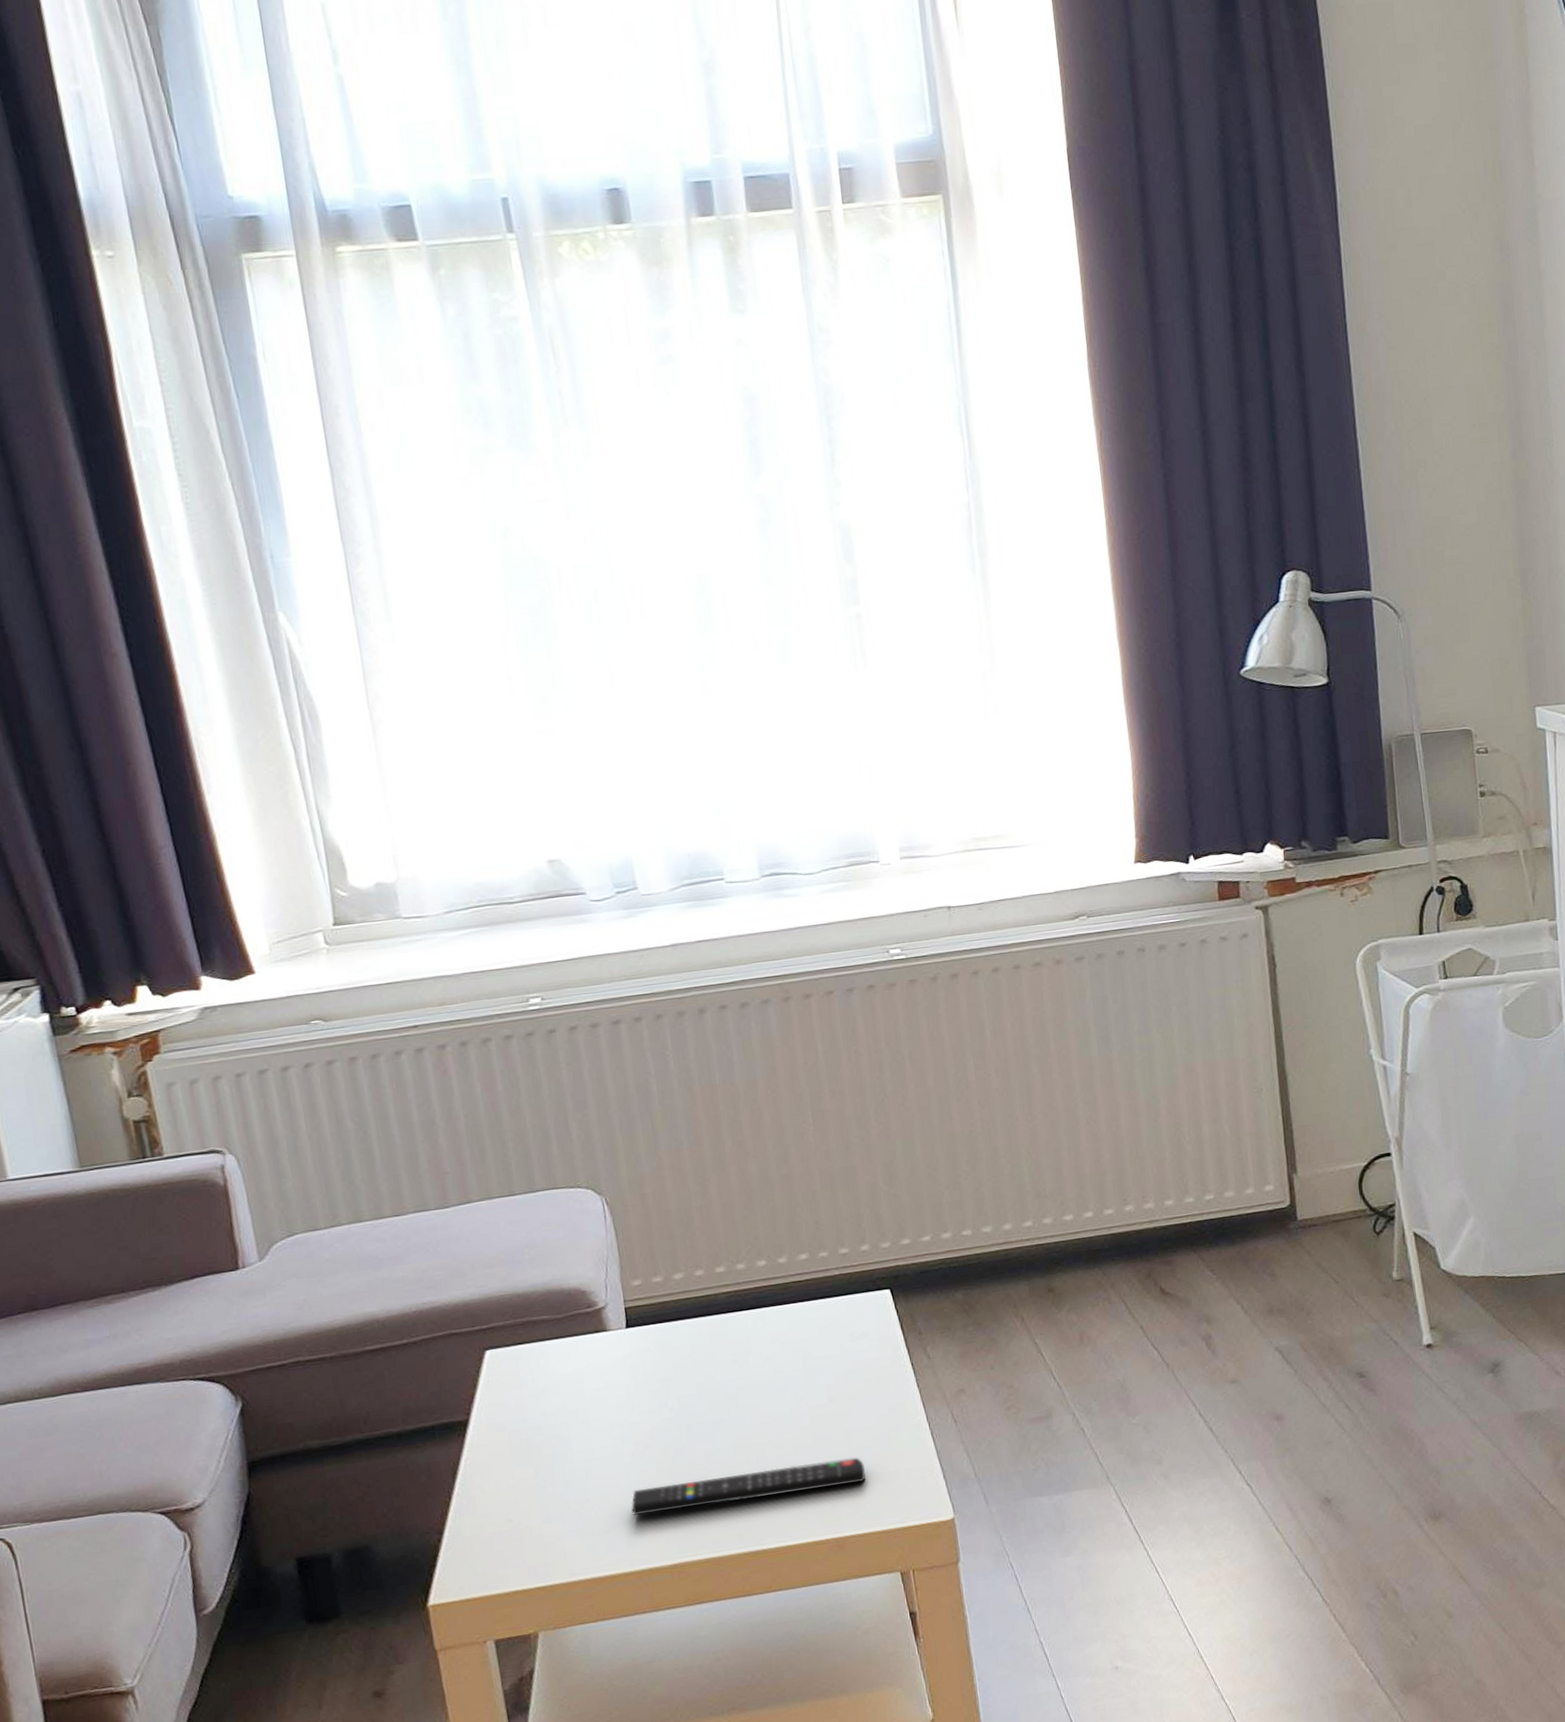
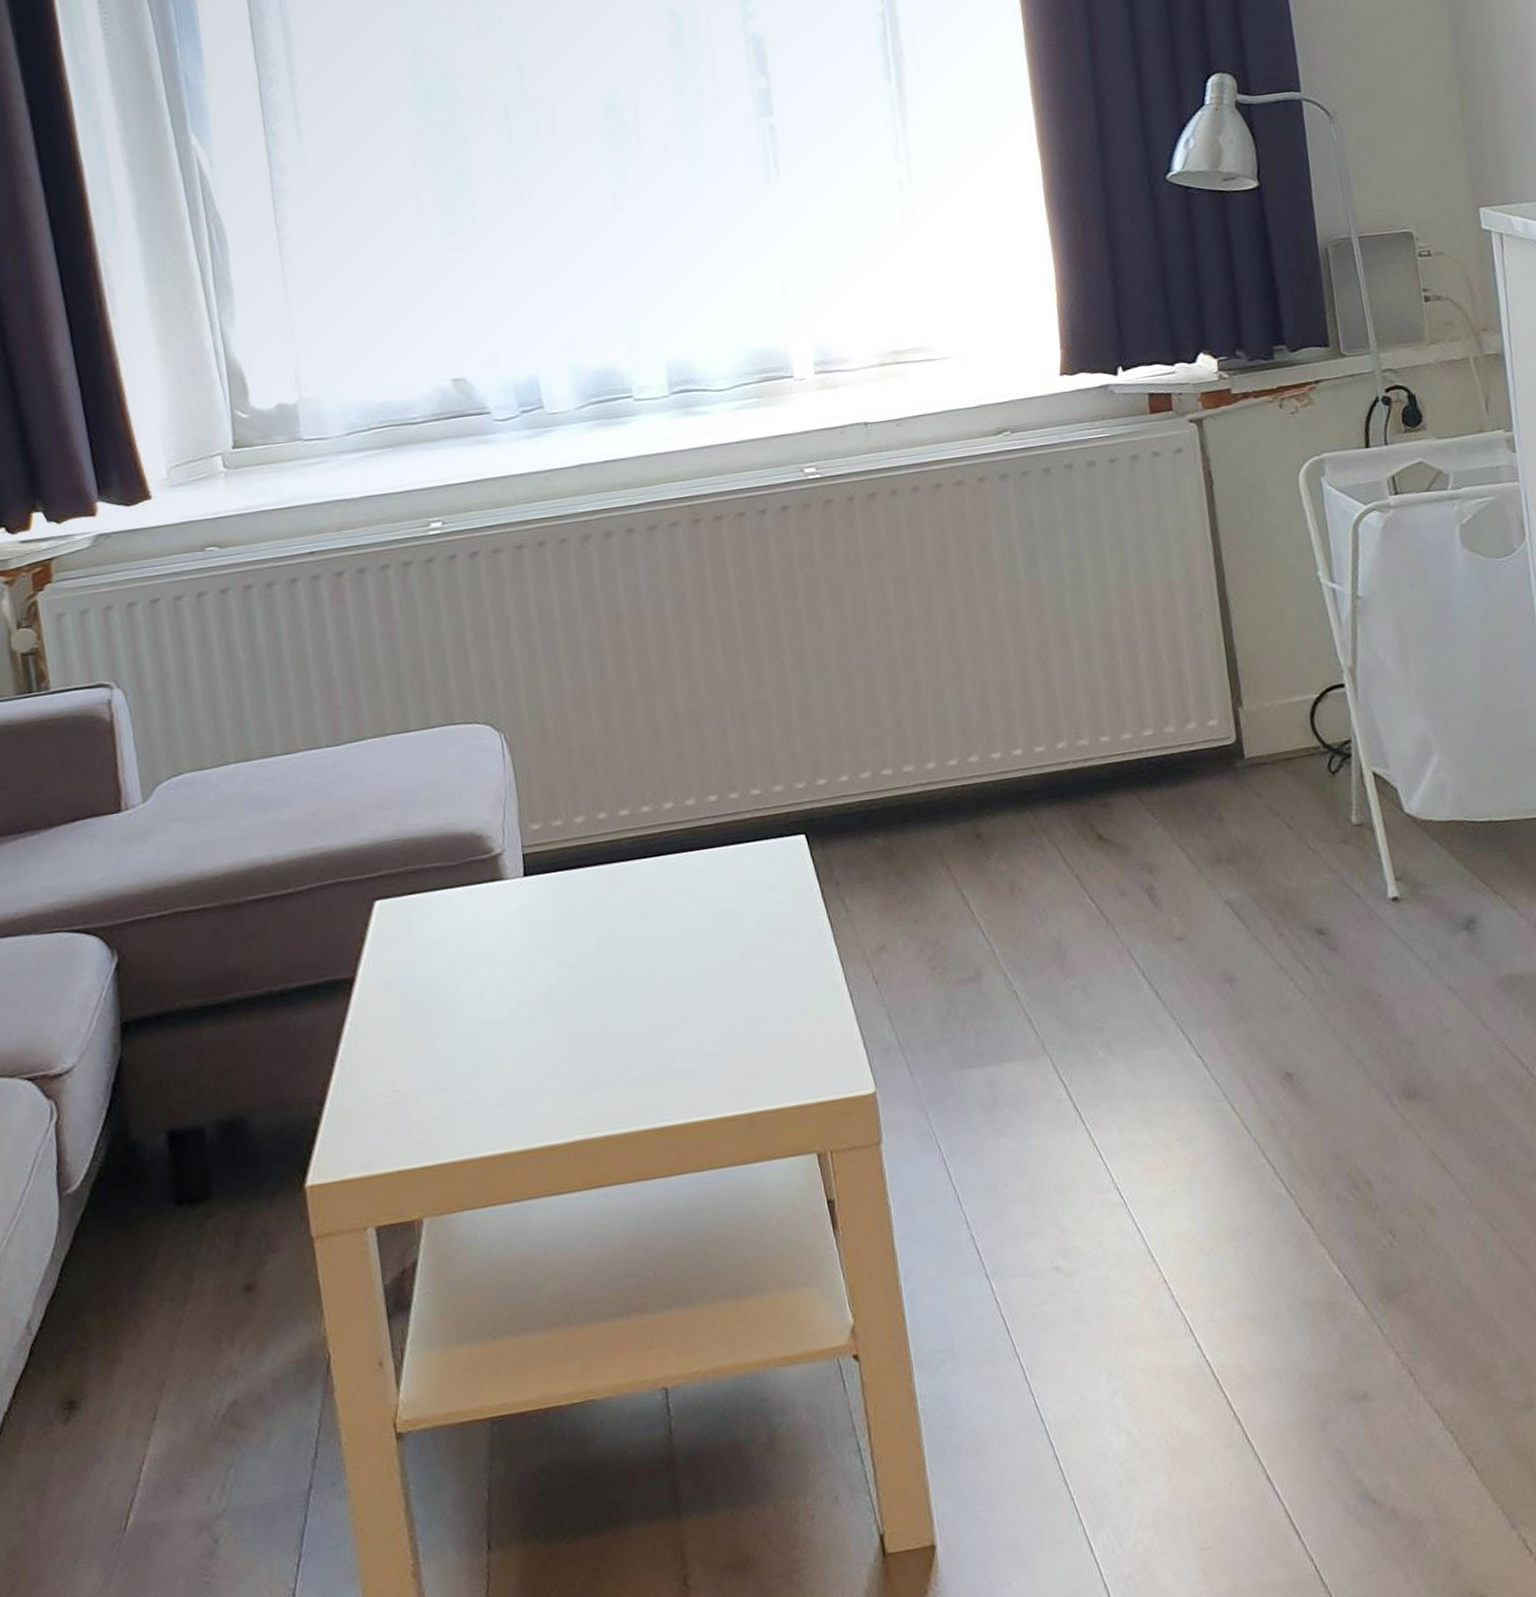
remote control: present [631,1457,866,1516] -> none [525,1022,779,1087]

